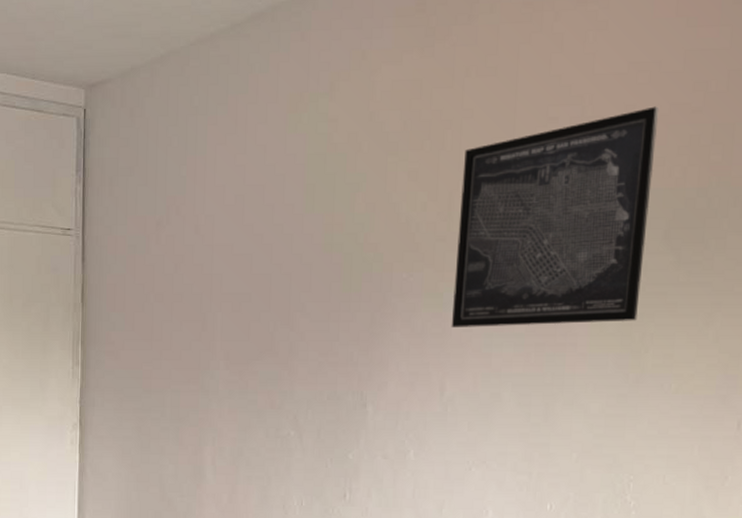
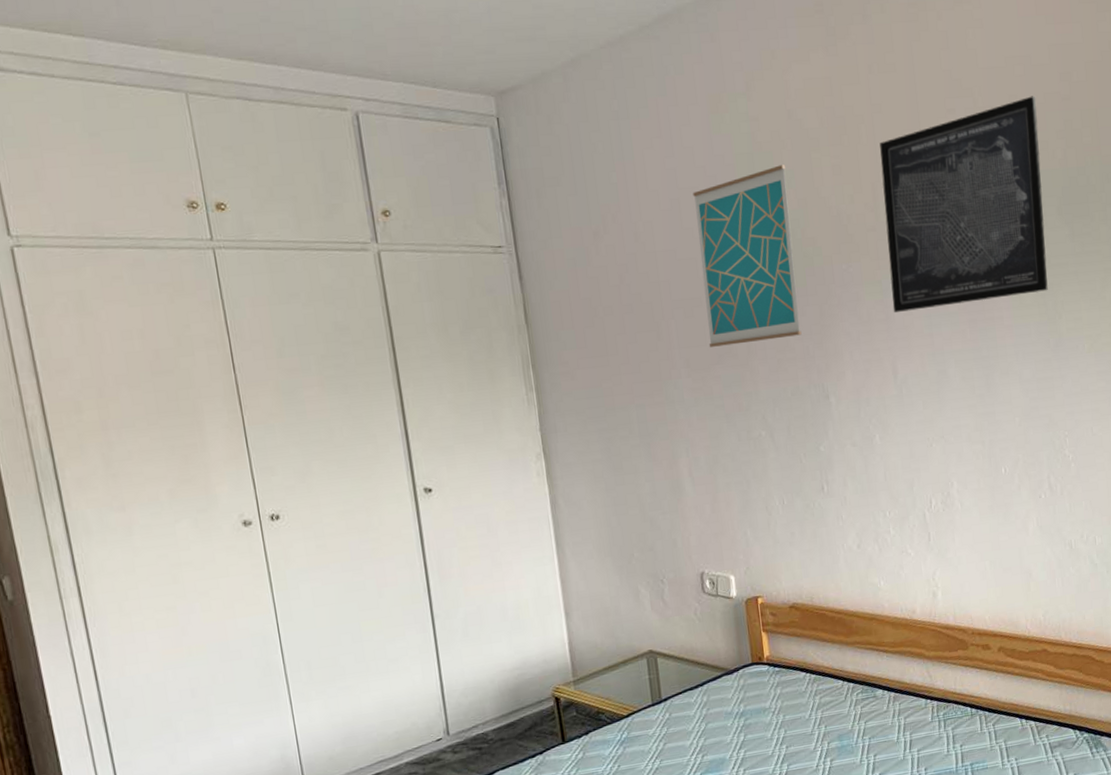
wall art: none [251,167,359,343] -> present [693,165,802,347]

